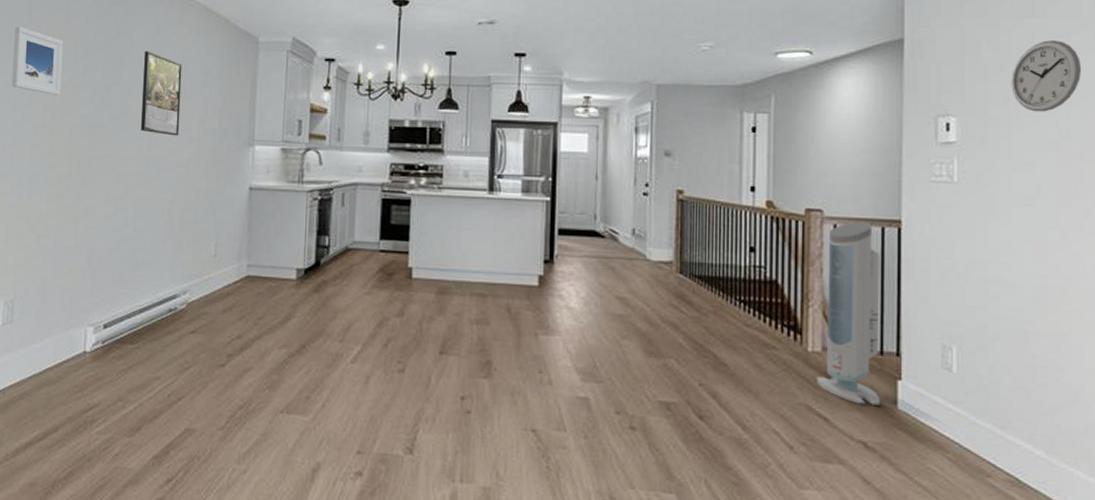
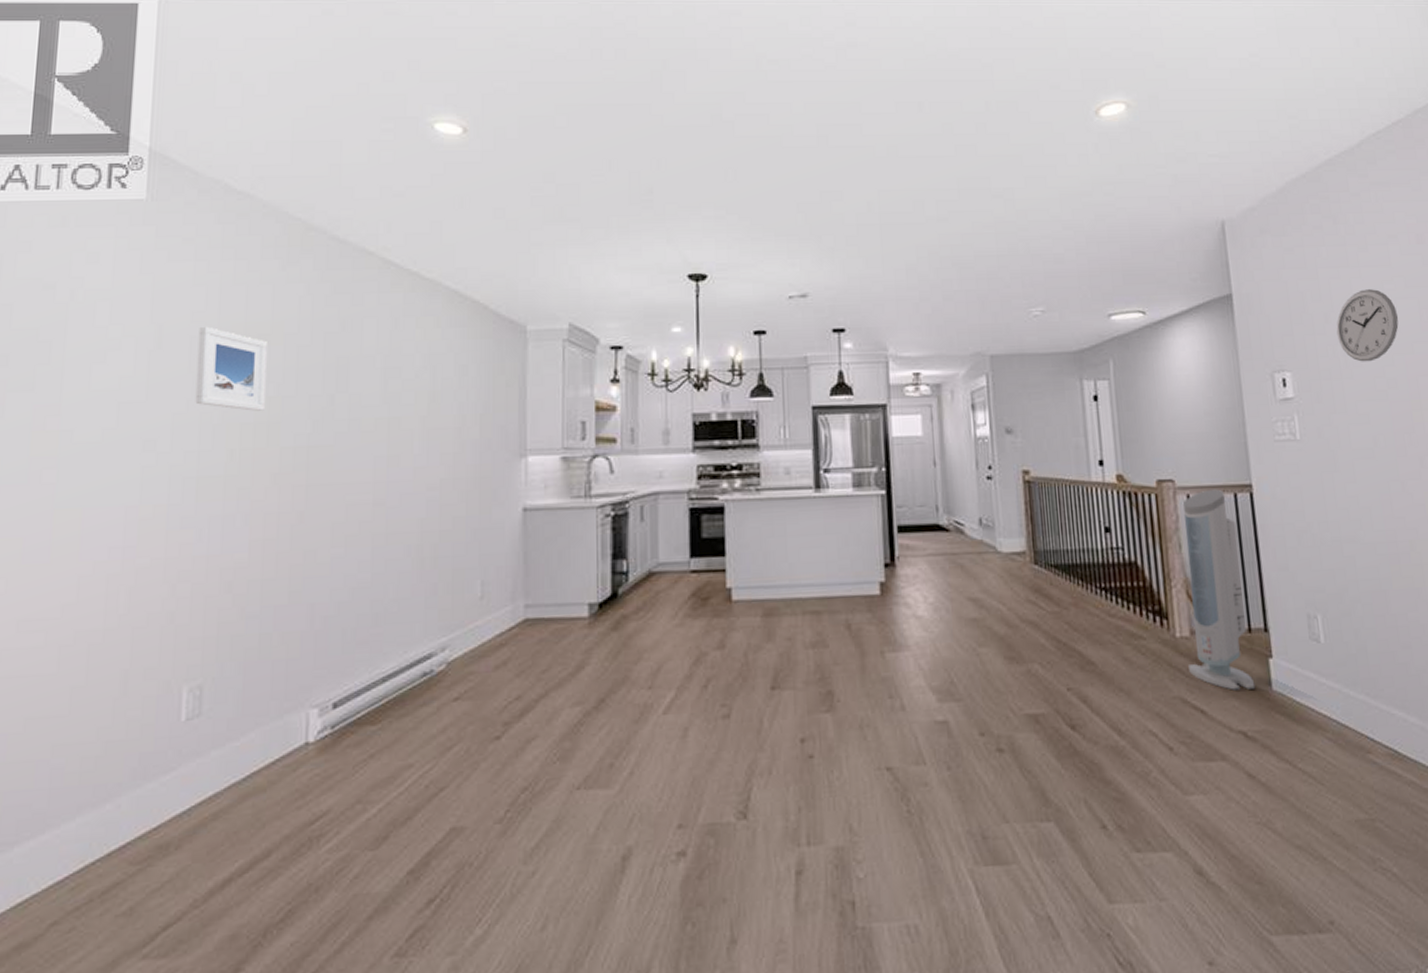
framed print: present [141,51,182,136] -> none [377,348,430,452]

